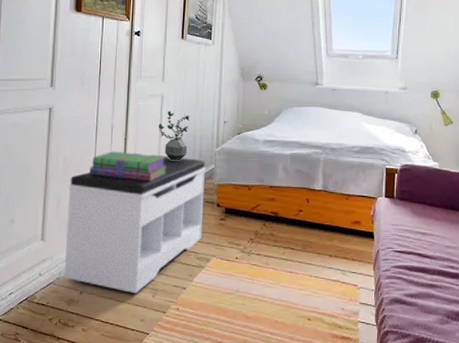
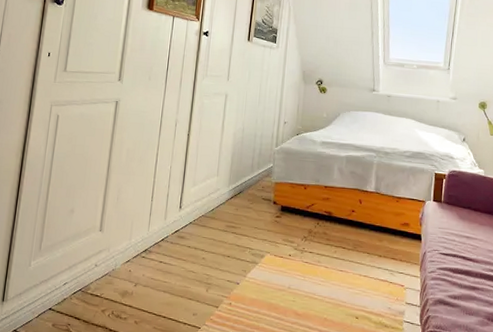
bench: present [64,154,206,294] -> none [119,151,265,288]
stack of books: present [90,151,167,182] -> none [151,145,227,177]
potted plant: present [158,111,190,161] -> none [220,109,252,158]

